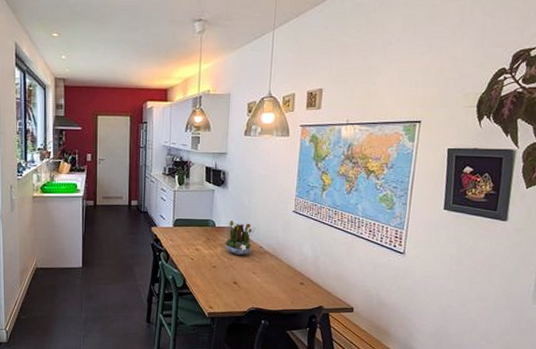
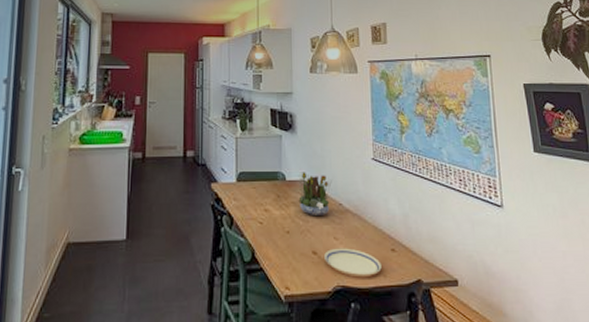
plate: none [243,280,291,303] -> present [324,248,382,278]

